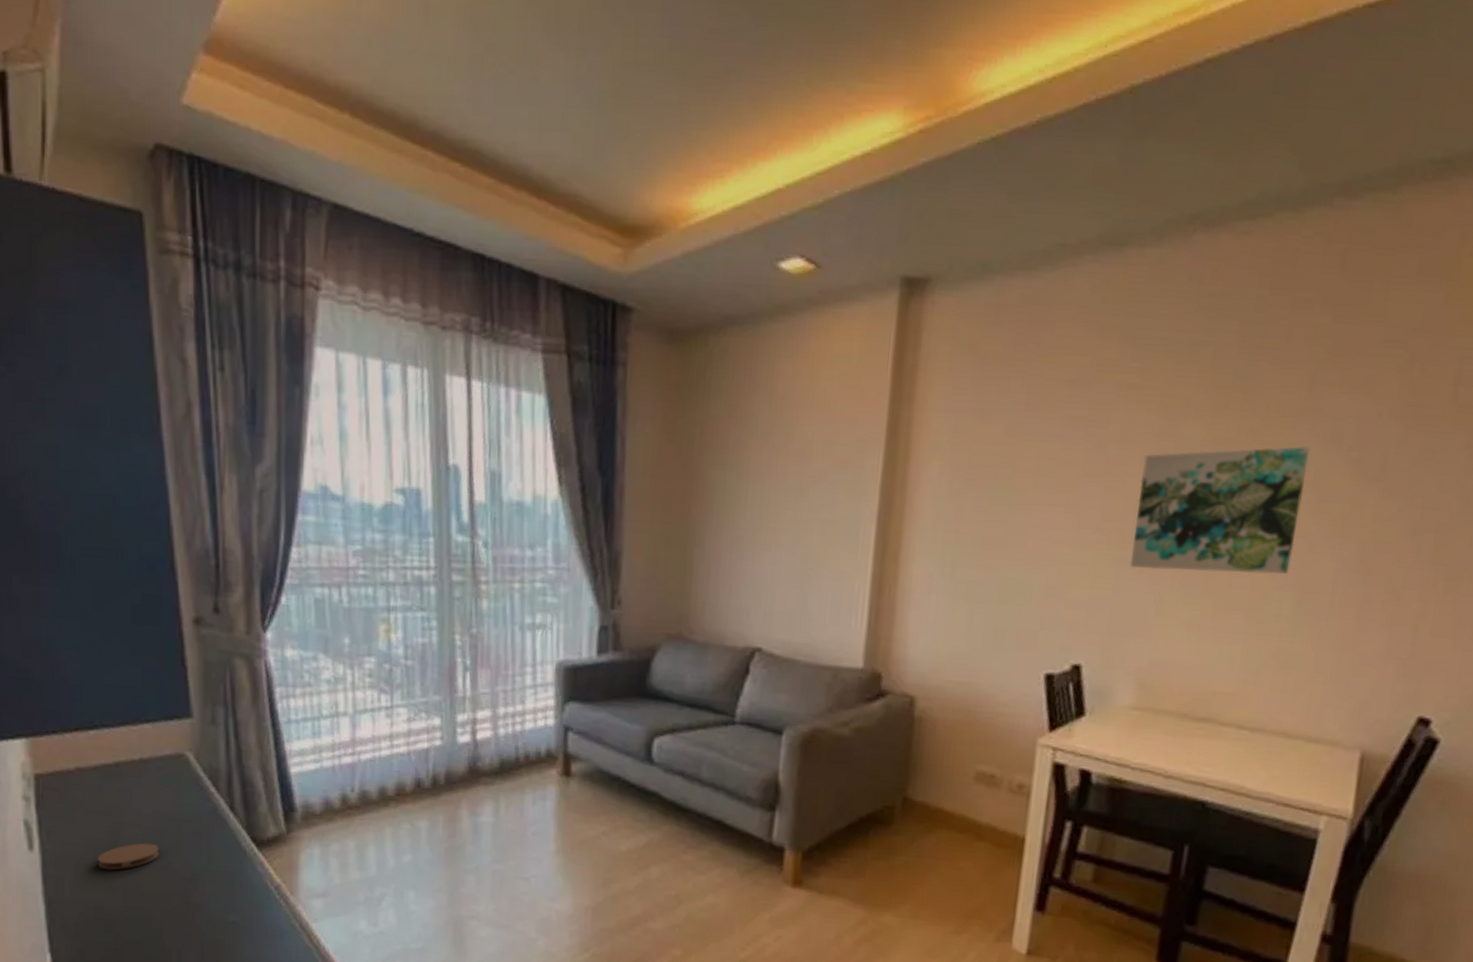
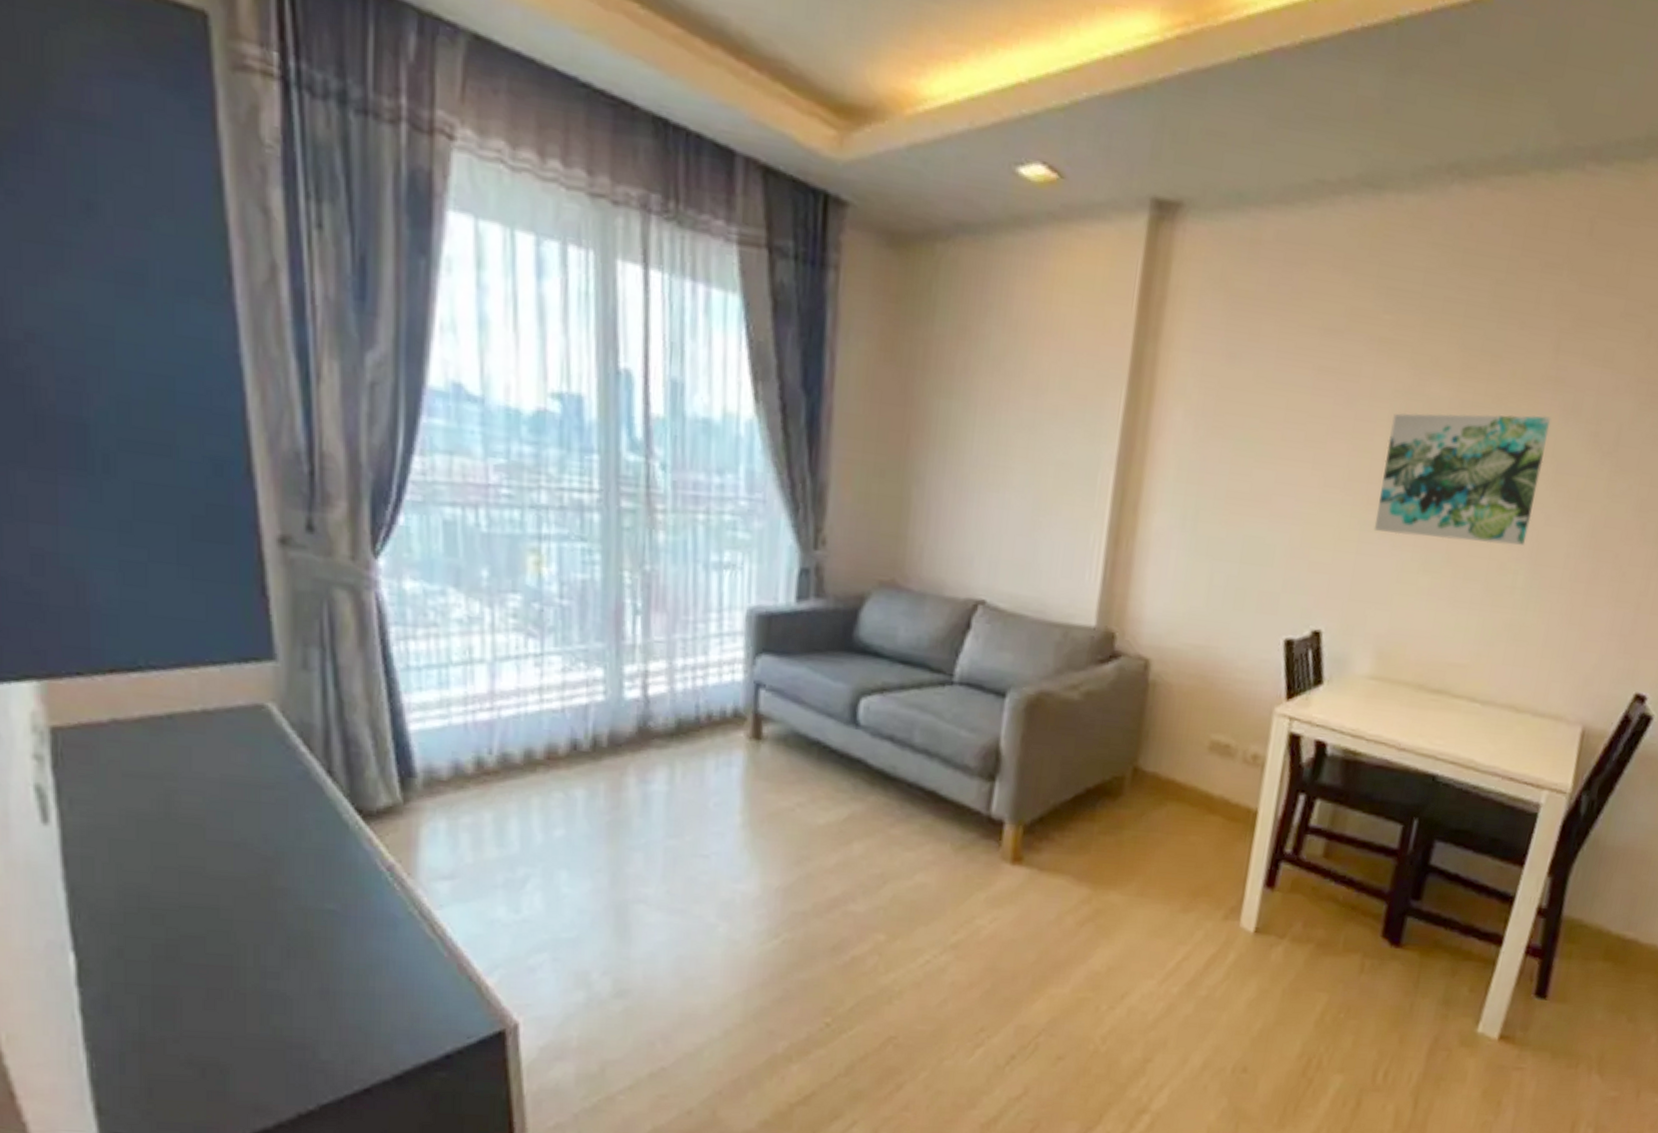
coaster: present [97,843,160,870] -> none [142,814,230,848]

